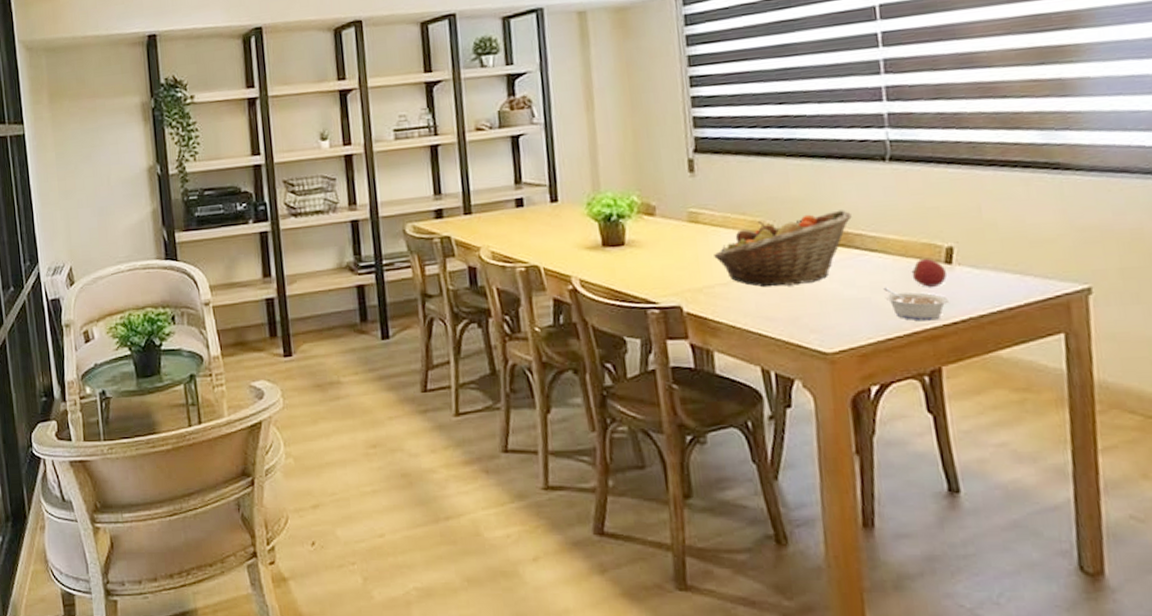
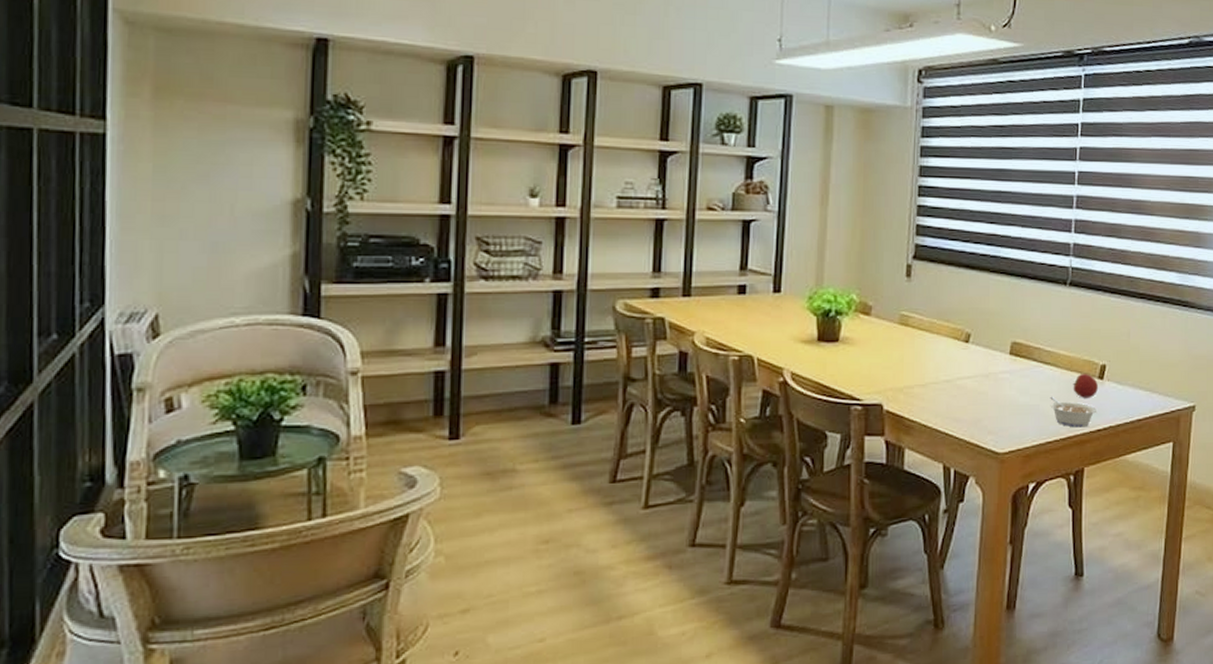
fruit basket: present [714,210,852,288] -> none [917,325,1034,391]

